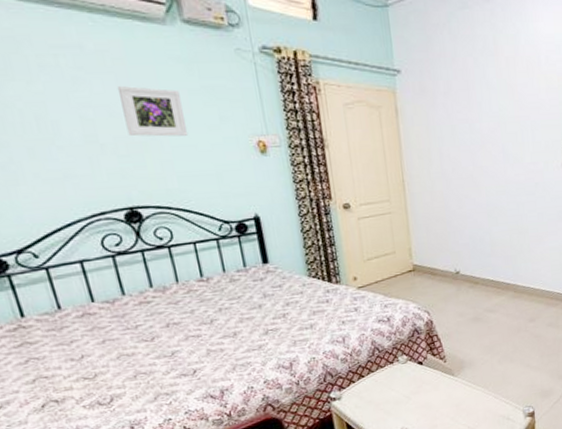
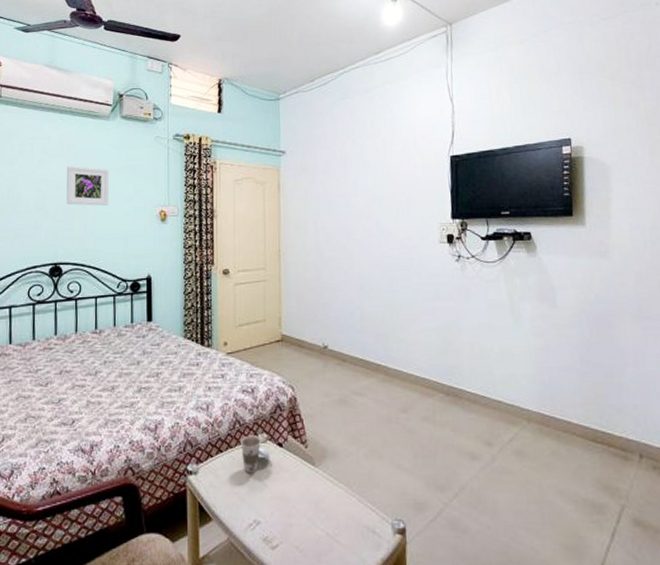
cup: none [380,358,412,391] -> present [239,435,271,474]

